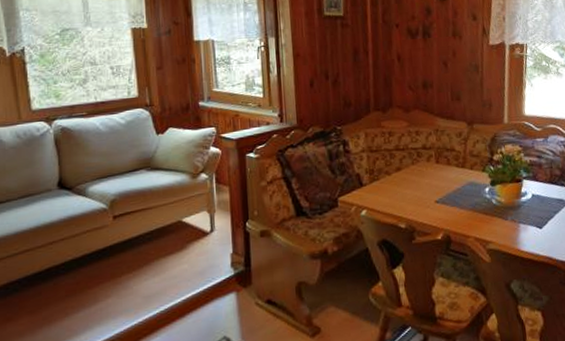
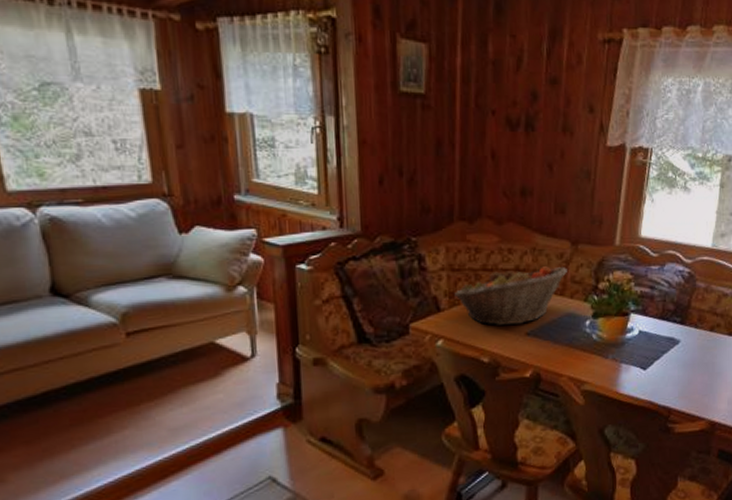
fruit basket: none [373,144,466,196] -> present [454,266,567,326]

